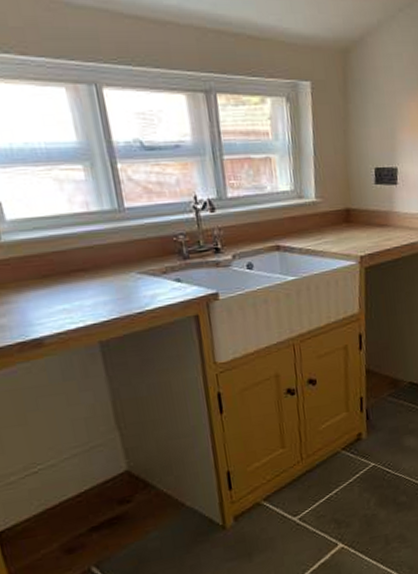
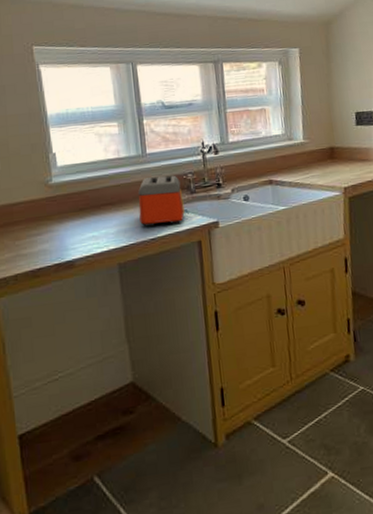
toaster: none [117,236,177,299] -> present [138,175,185,227]

